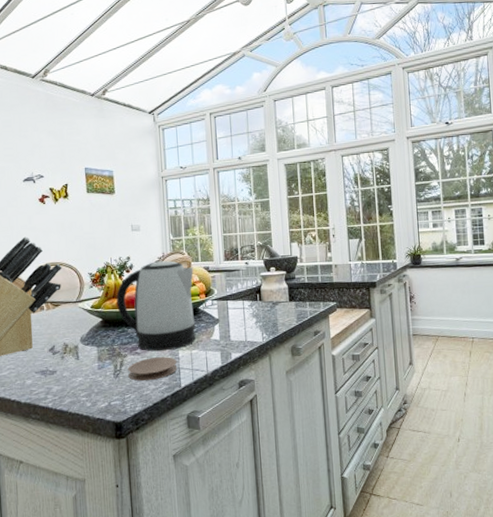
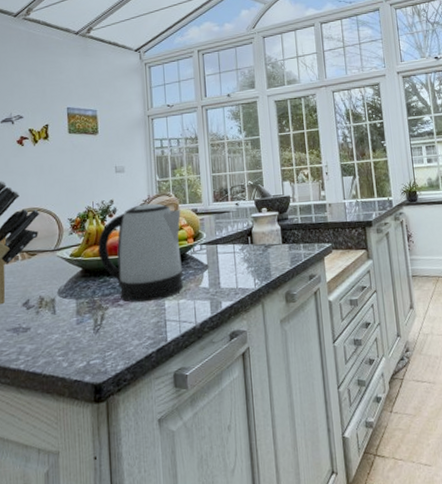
coaster: present [128,357,178,381] -> none [109,308,164,337]

